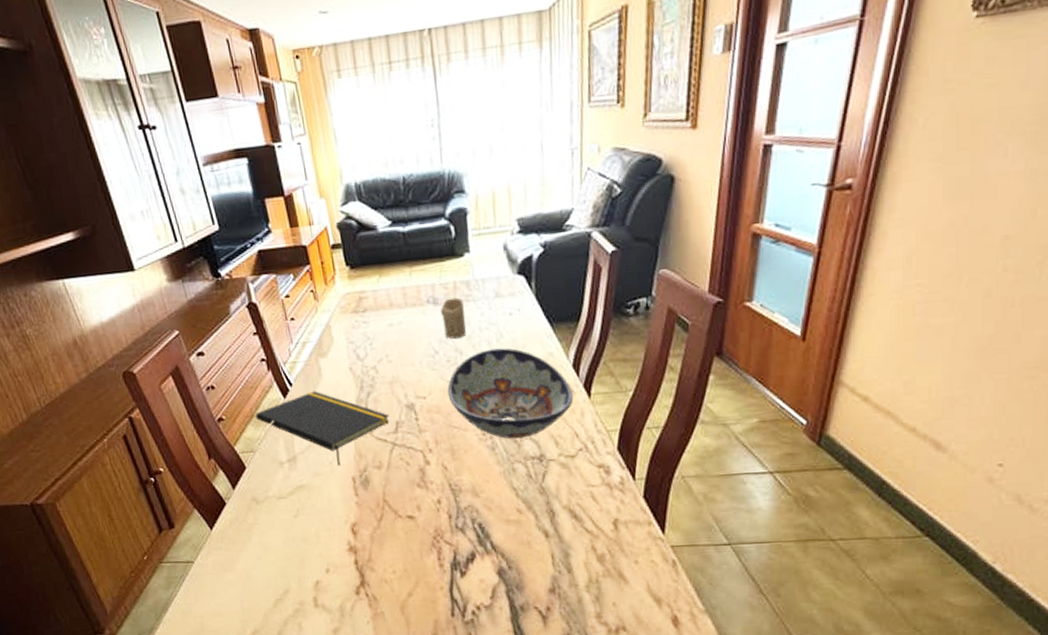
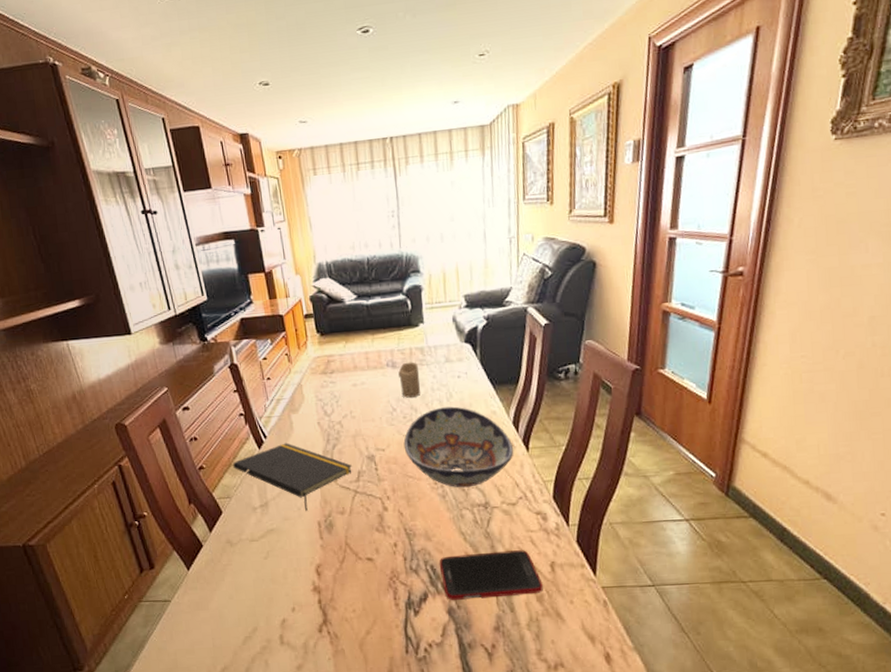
cell phone: none [488,506,605,561] -> present [439,550,543,600]

